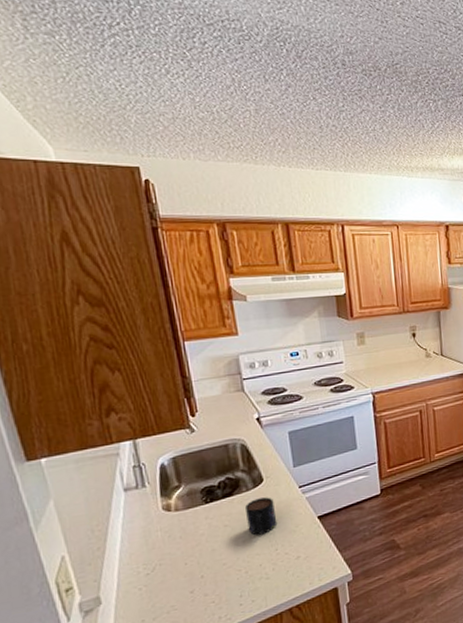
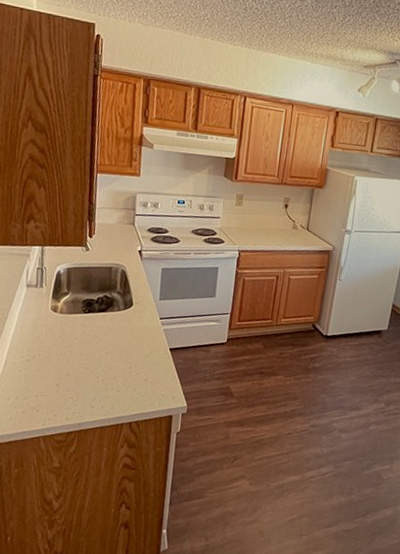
mug: present [245,497,278,536] -> none [112,319,137,352]

